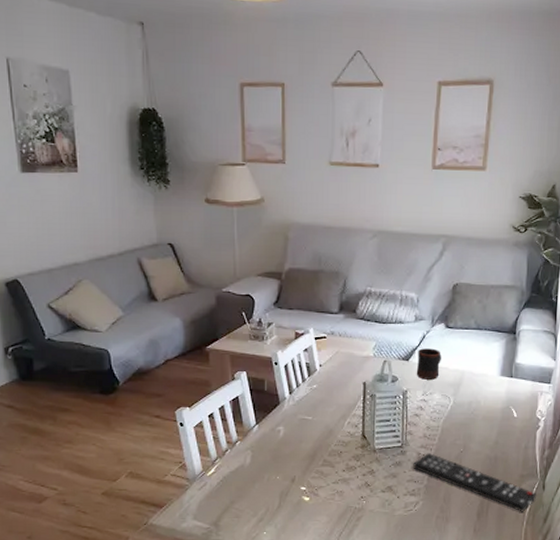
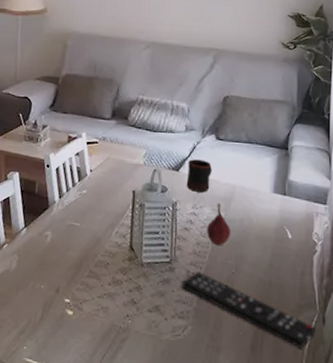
fruit: none [437,388,460,428] -> present [207,202,231,245]

